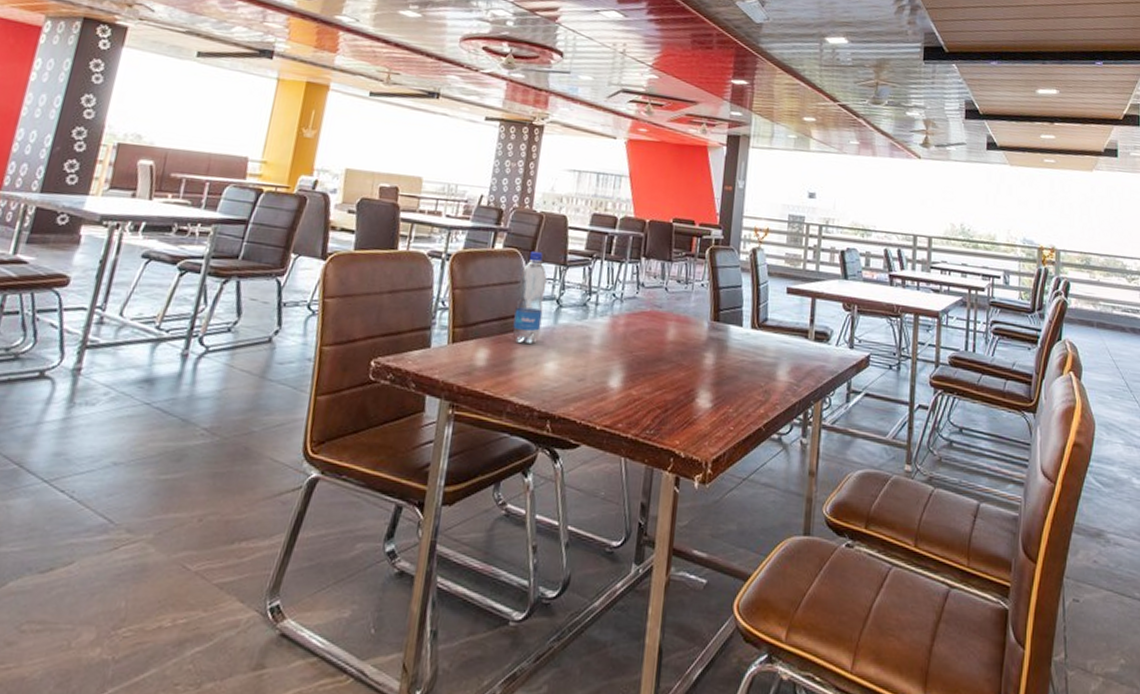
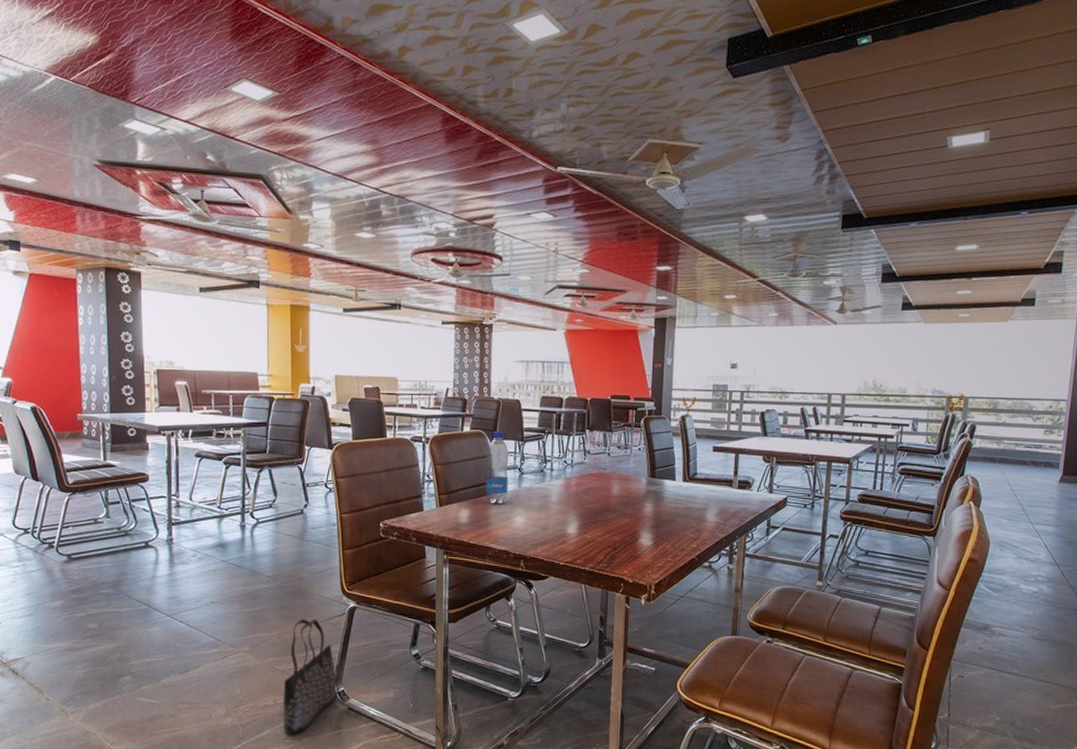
tote bag: none [177,492,275,678] -> present [282,618,337,735]

